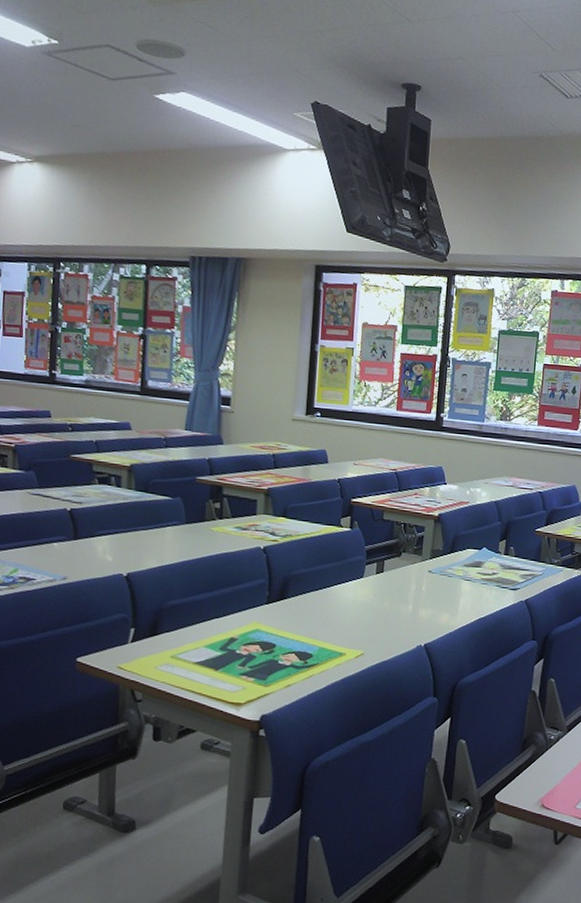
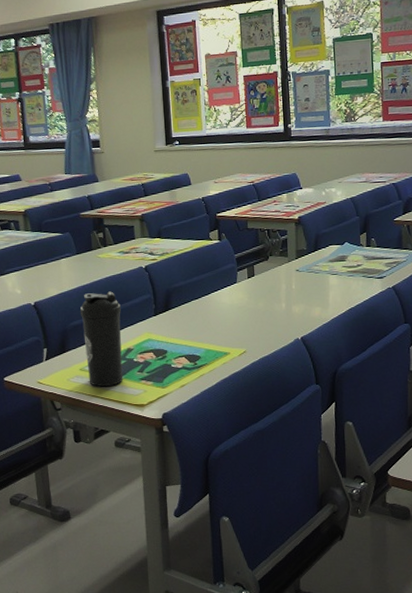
water bottle: none [180,570,230,680] -> present [79,291,124,387]

